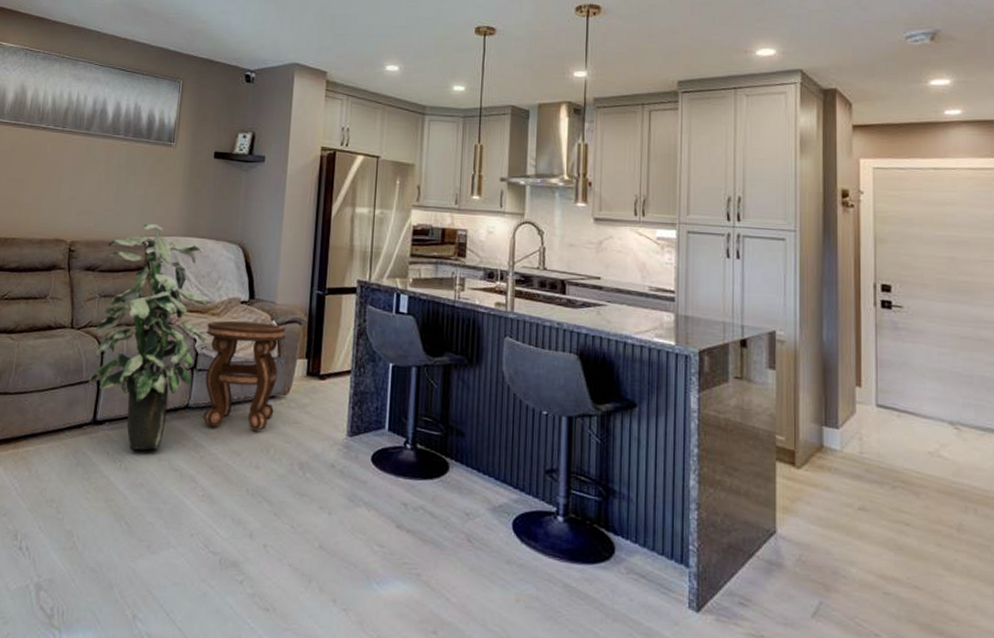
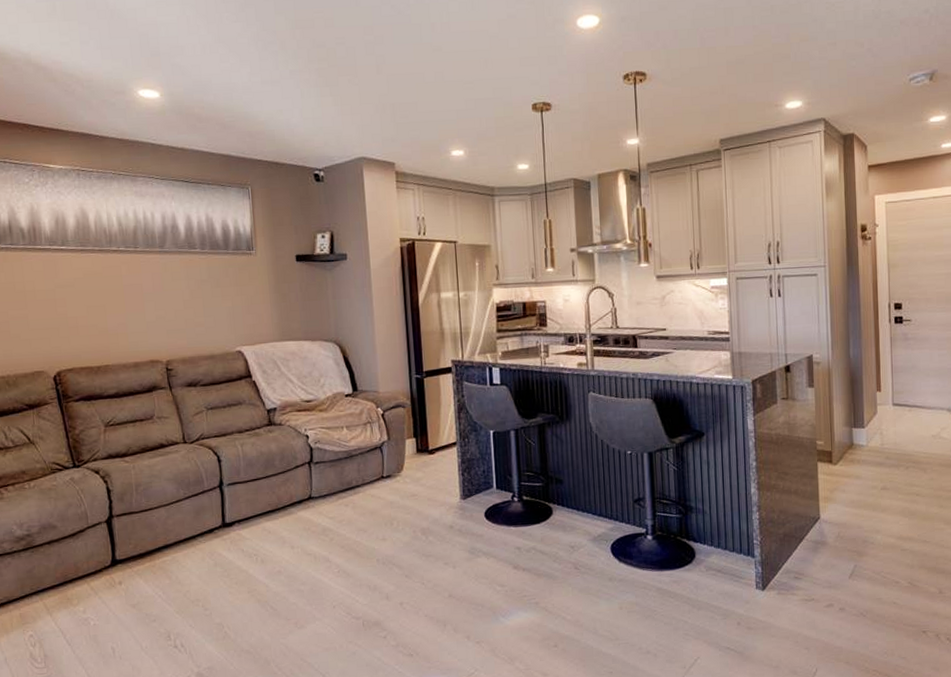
indoor plant: present [88,223,208,450] -> none [204,332,318,543]
side table: present [203,320,286,431] -> none [317,411,392,512]

